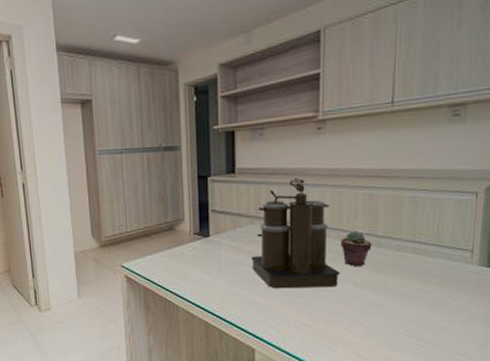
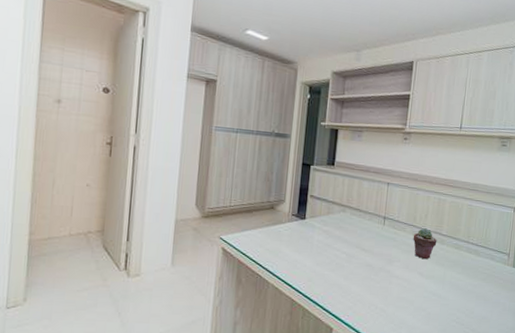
coffee maker: present [251,177,340,289] -> none [339,176,410,275]

